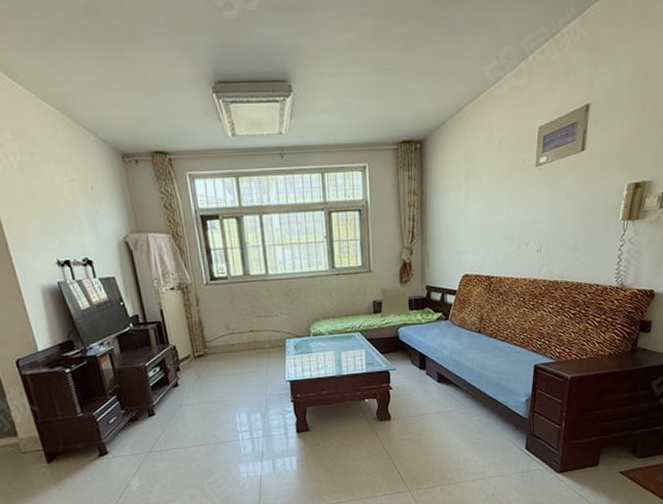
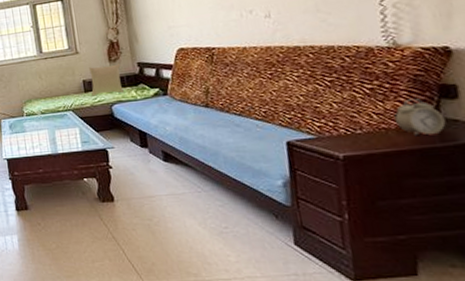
alarm clock: none [608,331,639,362] -> present [393,98,446,137]

